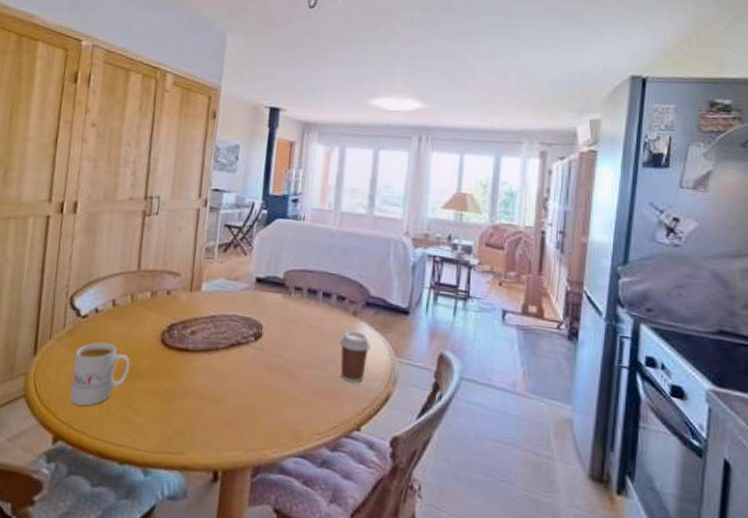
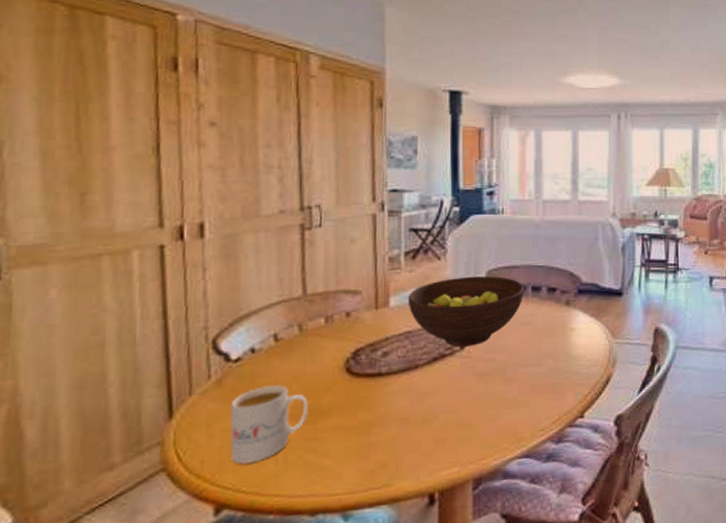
fruit bowl: none [216,273,316,339] -> present [407,275,524,347]
coffee cup: present [340,331,371,383] -> none [555,321,587,372]

